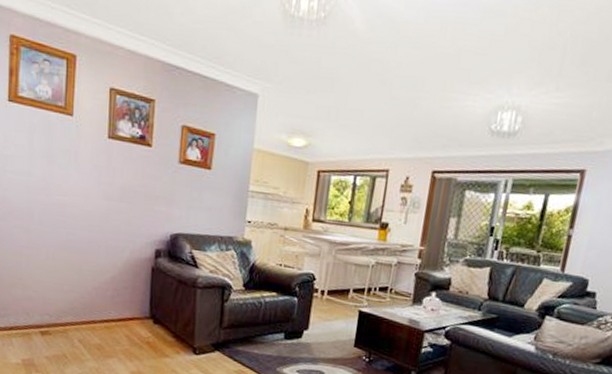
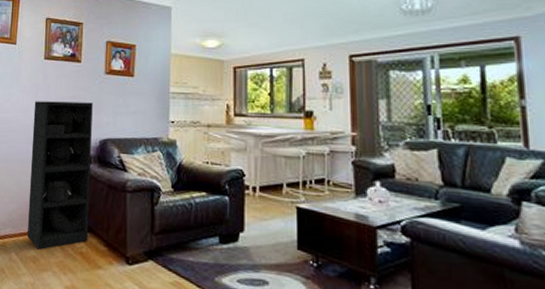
shelving unit: none [90,185,164,338] -> present [27,101,93,250]

